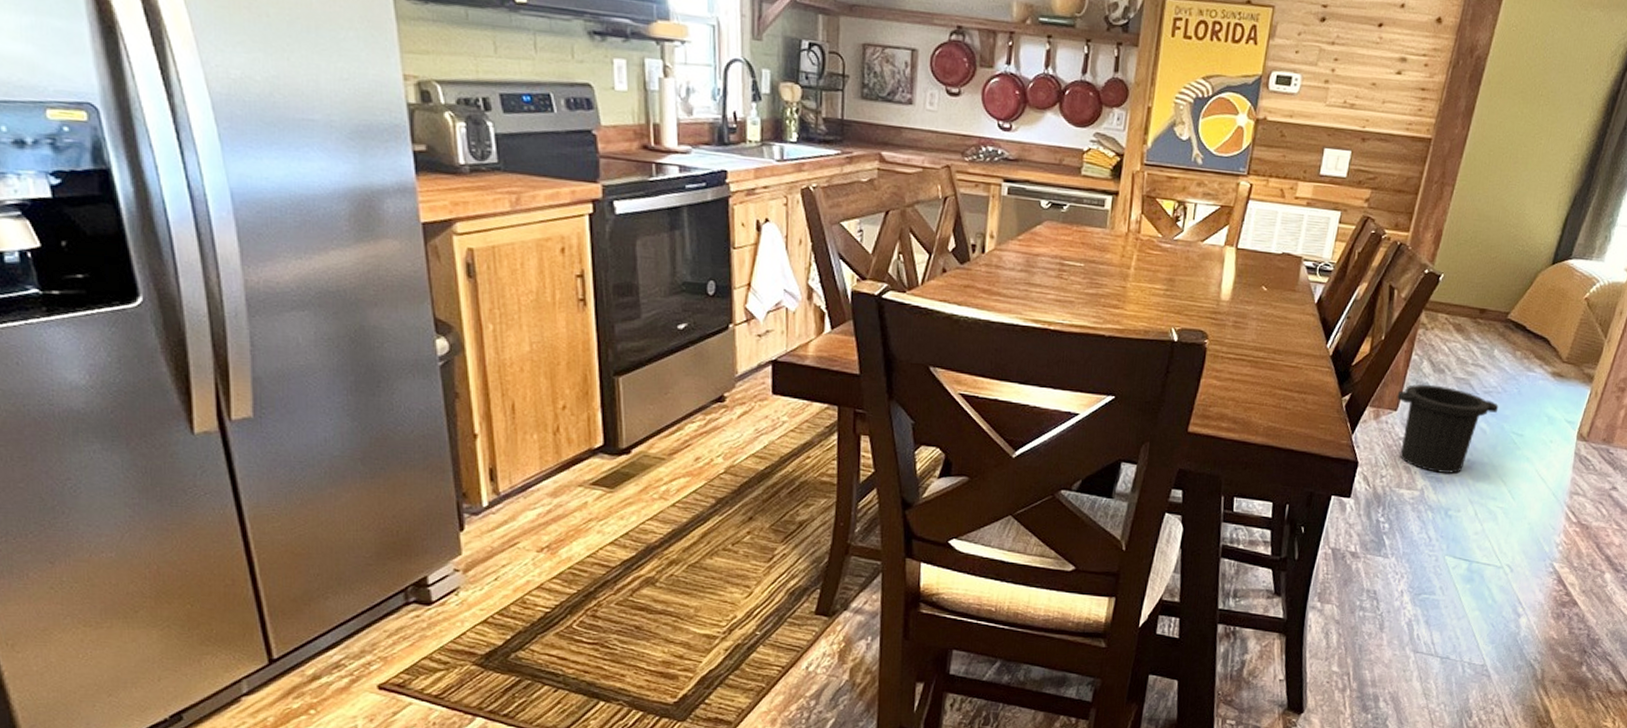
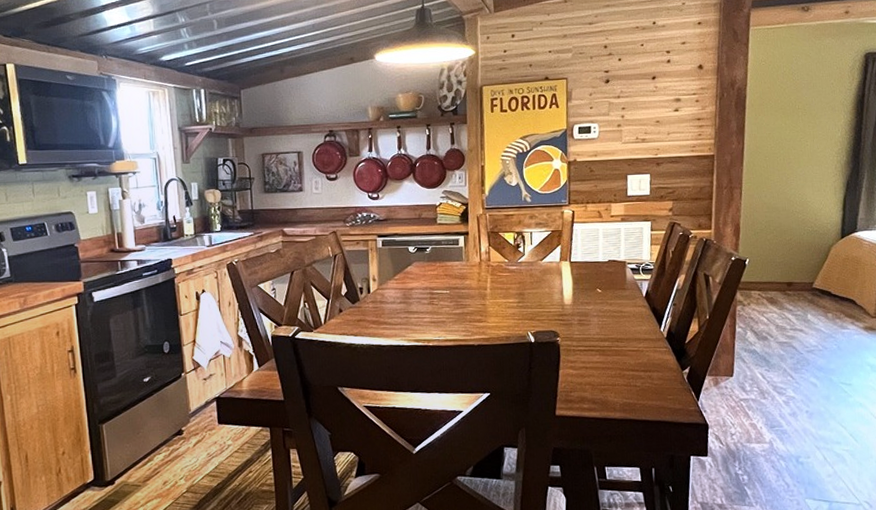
trash can: present [1397,384,1499,474] -> none [730,351,823,426]

